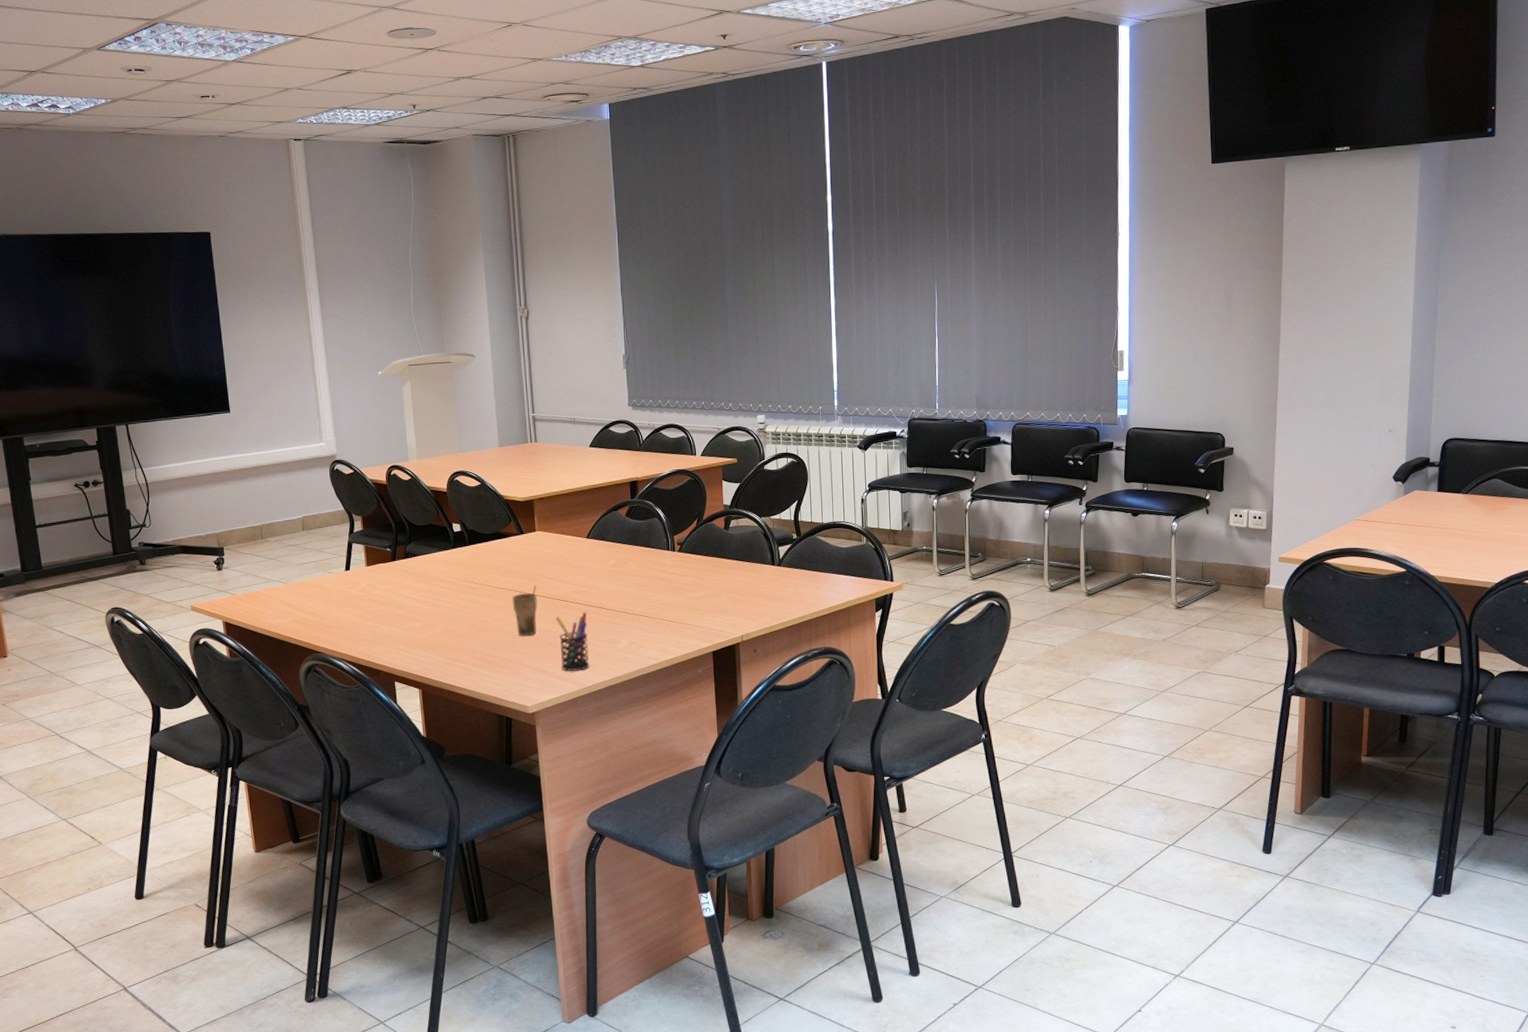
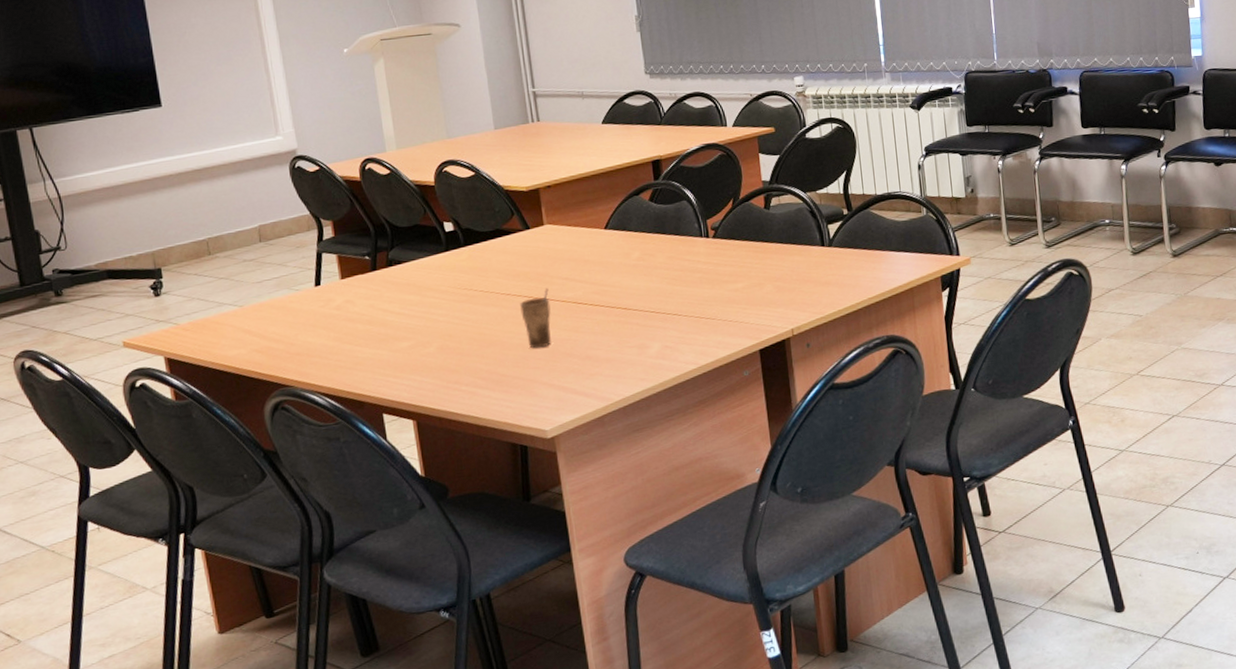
pen holder: present [555,612,590,672] -> none [573,315,617,386]

